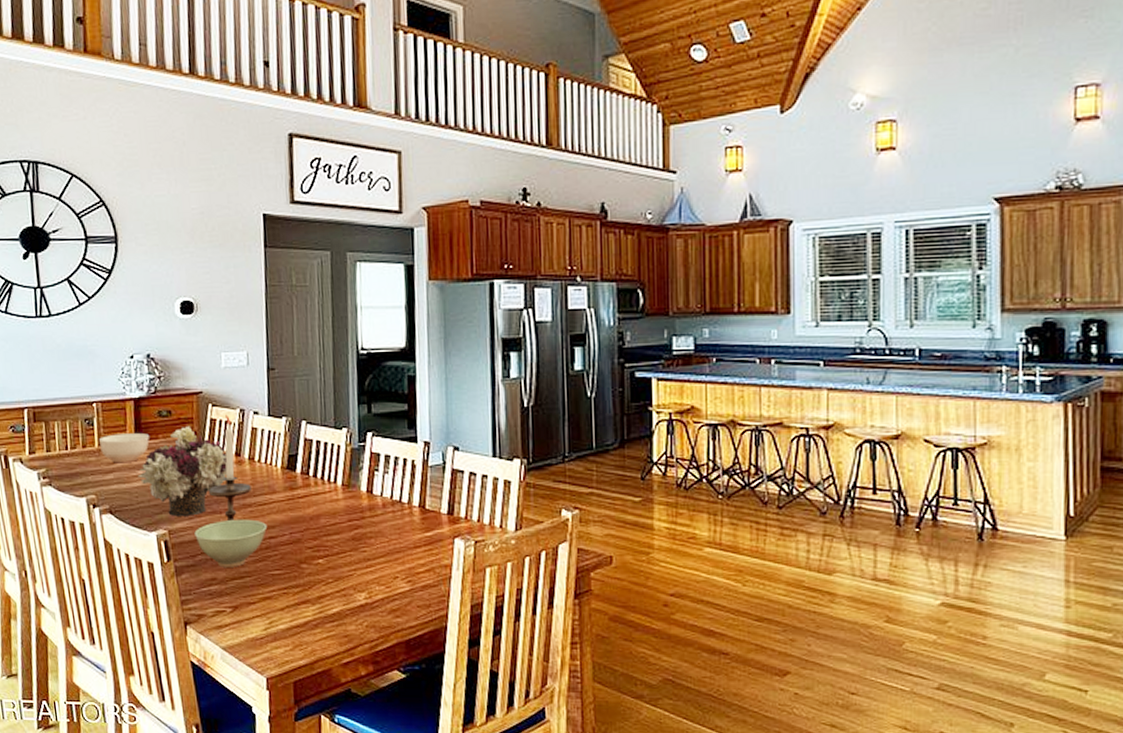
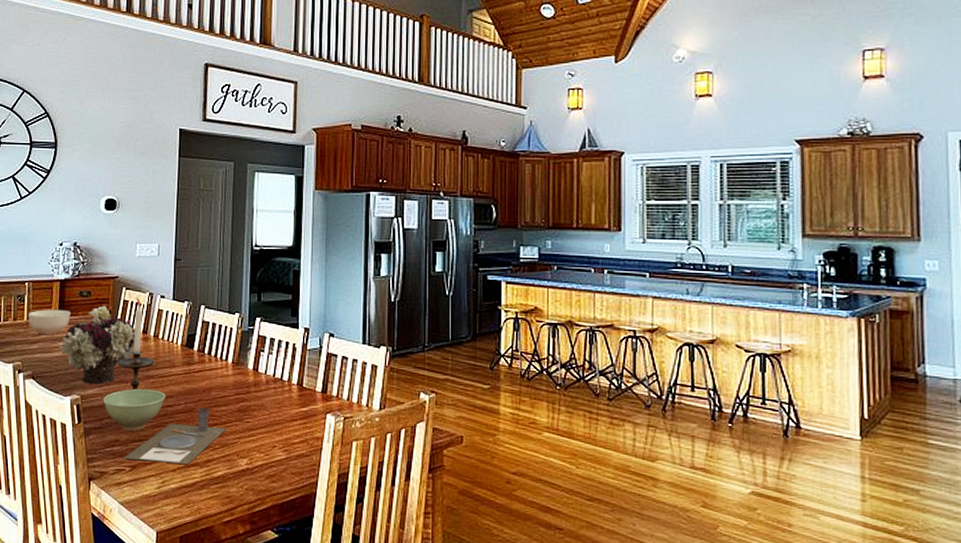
place setting: none [223,537,340,603] -> present [124,407,227,465]

